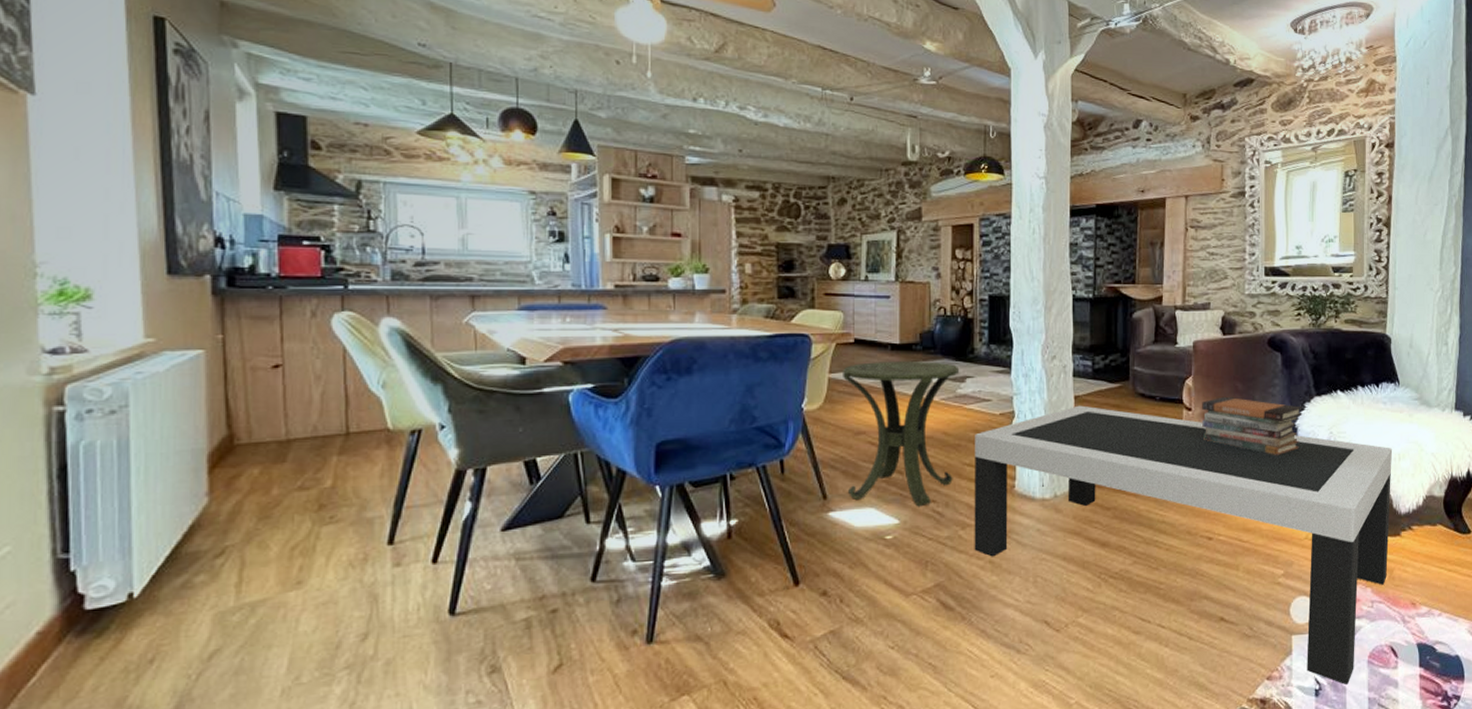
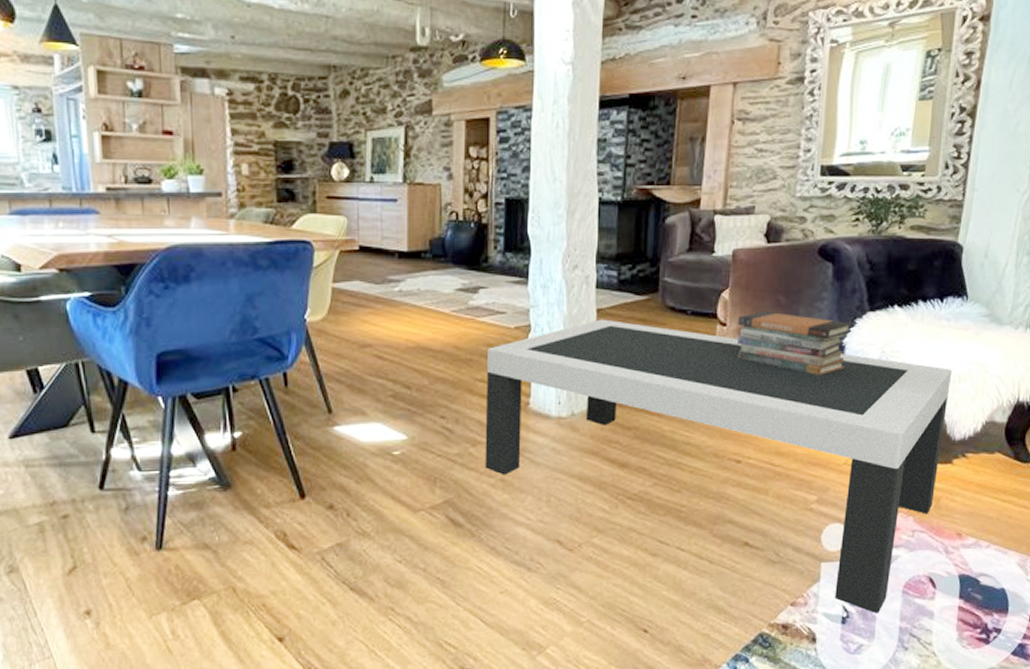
side table: present [843,362,960,507] -> none [347,271,472,423]

